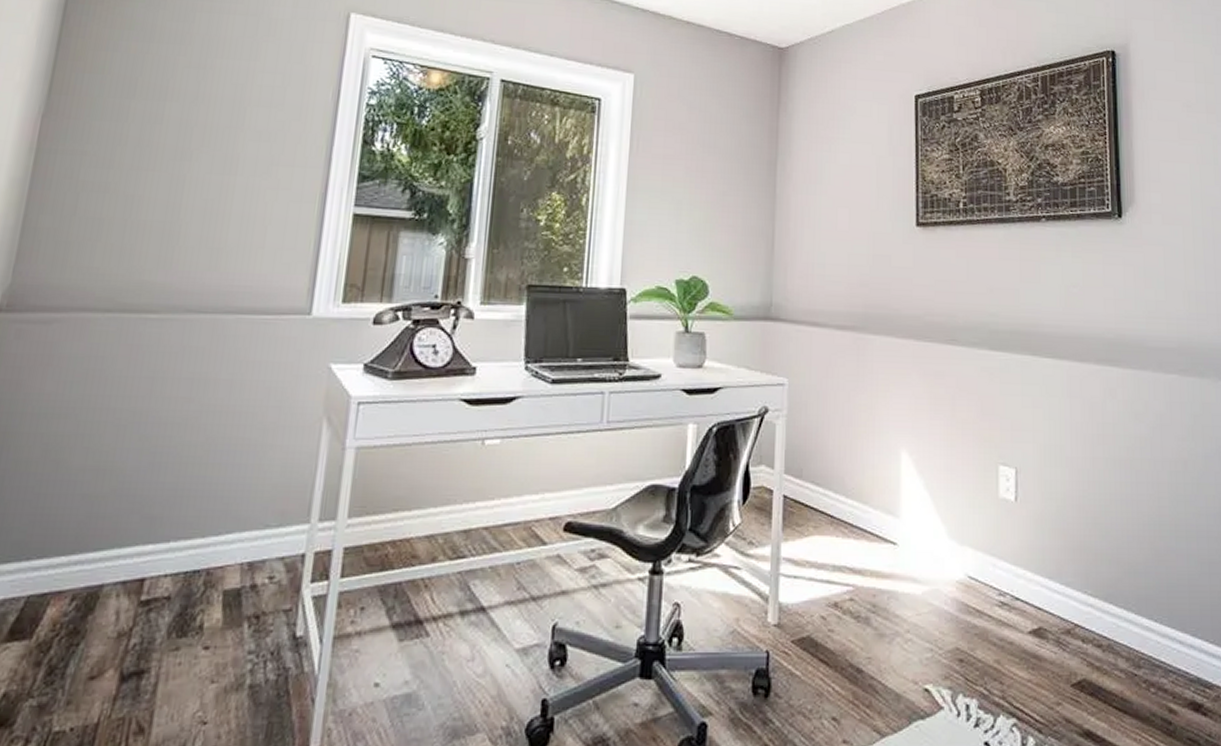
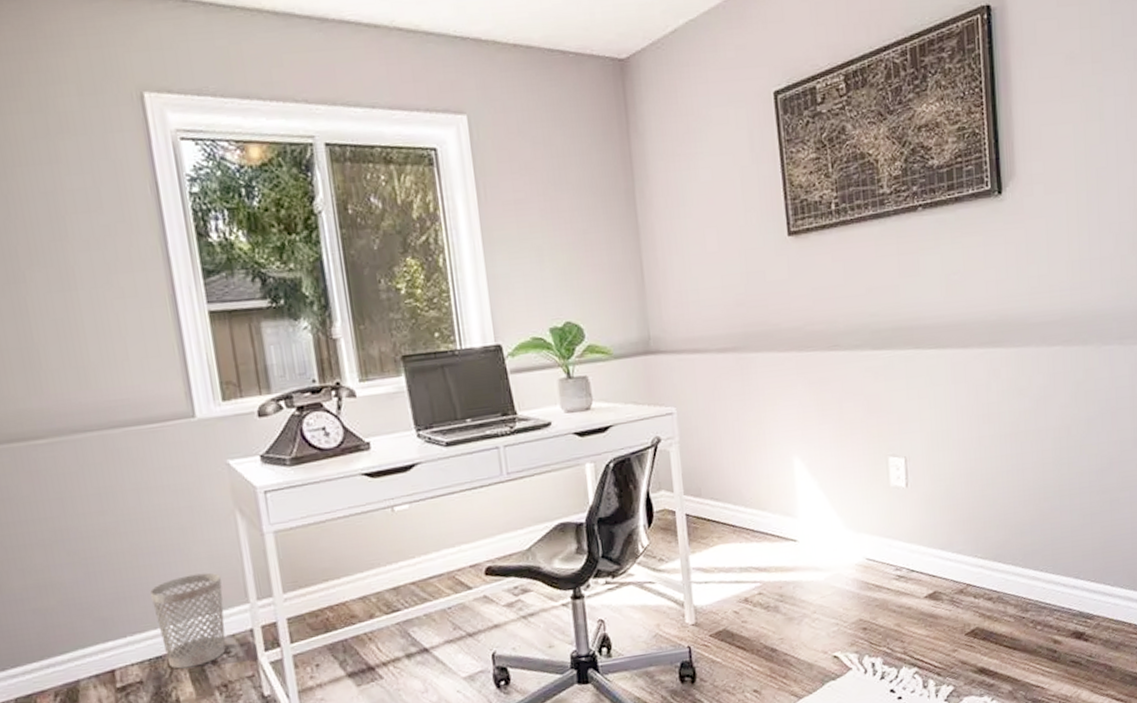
wastebasket: none [204,481,289,589] -> present [149,572,226,669]

